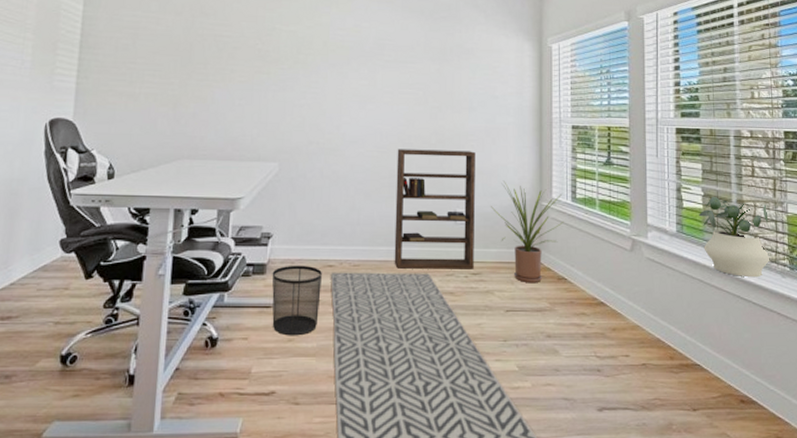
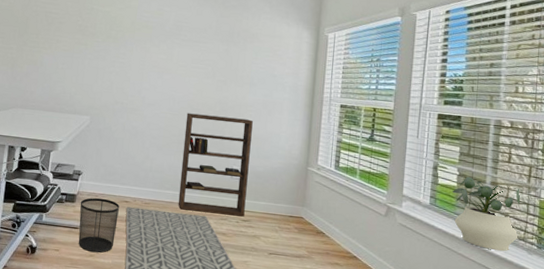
house plant: present [491,180,564,284] -> none [263,146,326,234]

